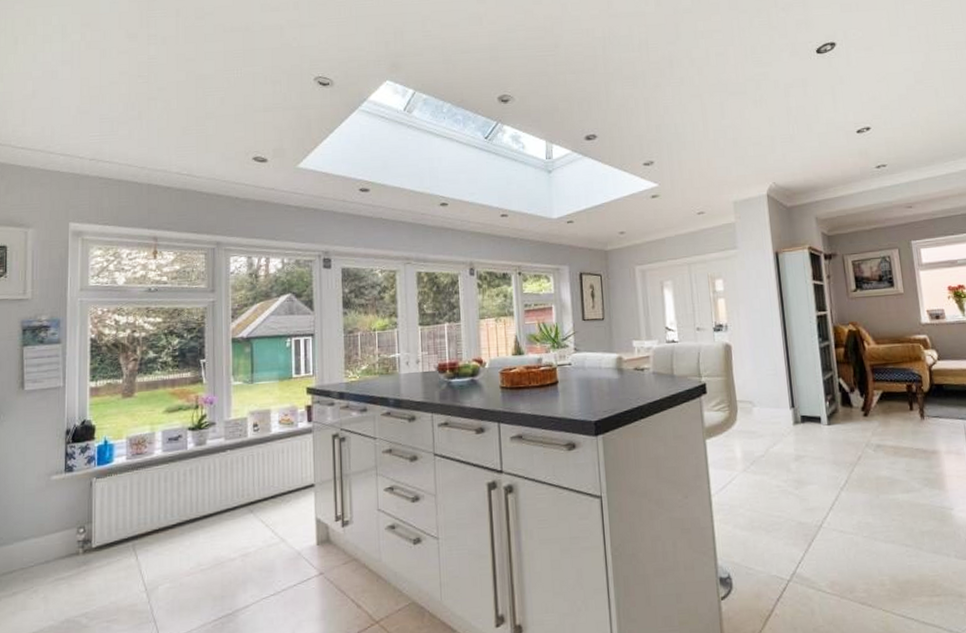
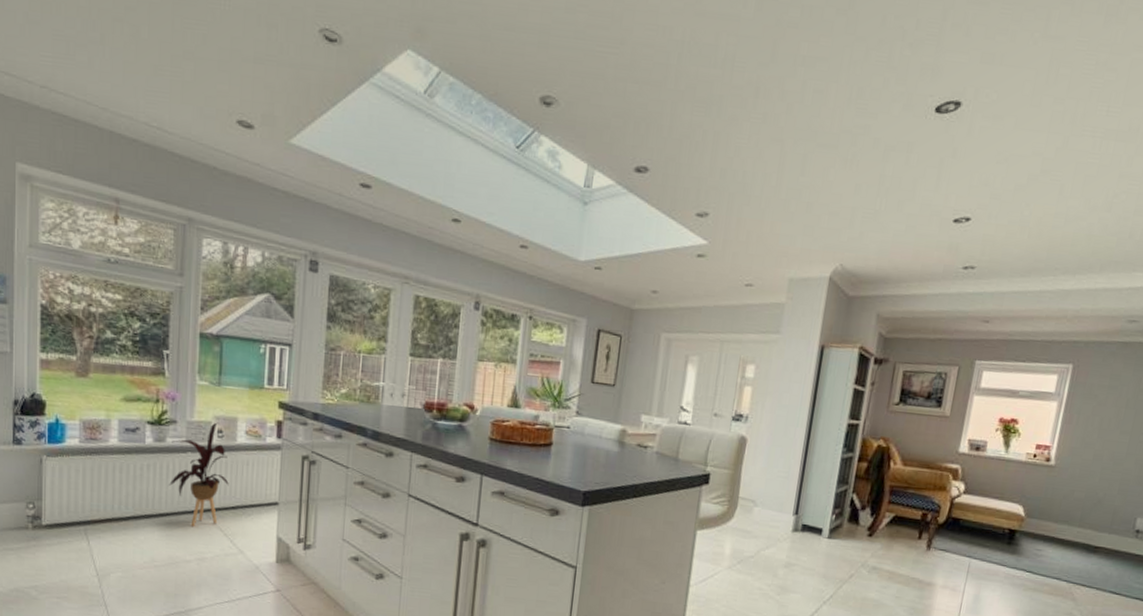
house plant: none [211,417,267,524] -> present [169,422,229,527]

